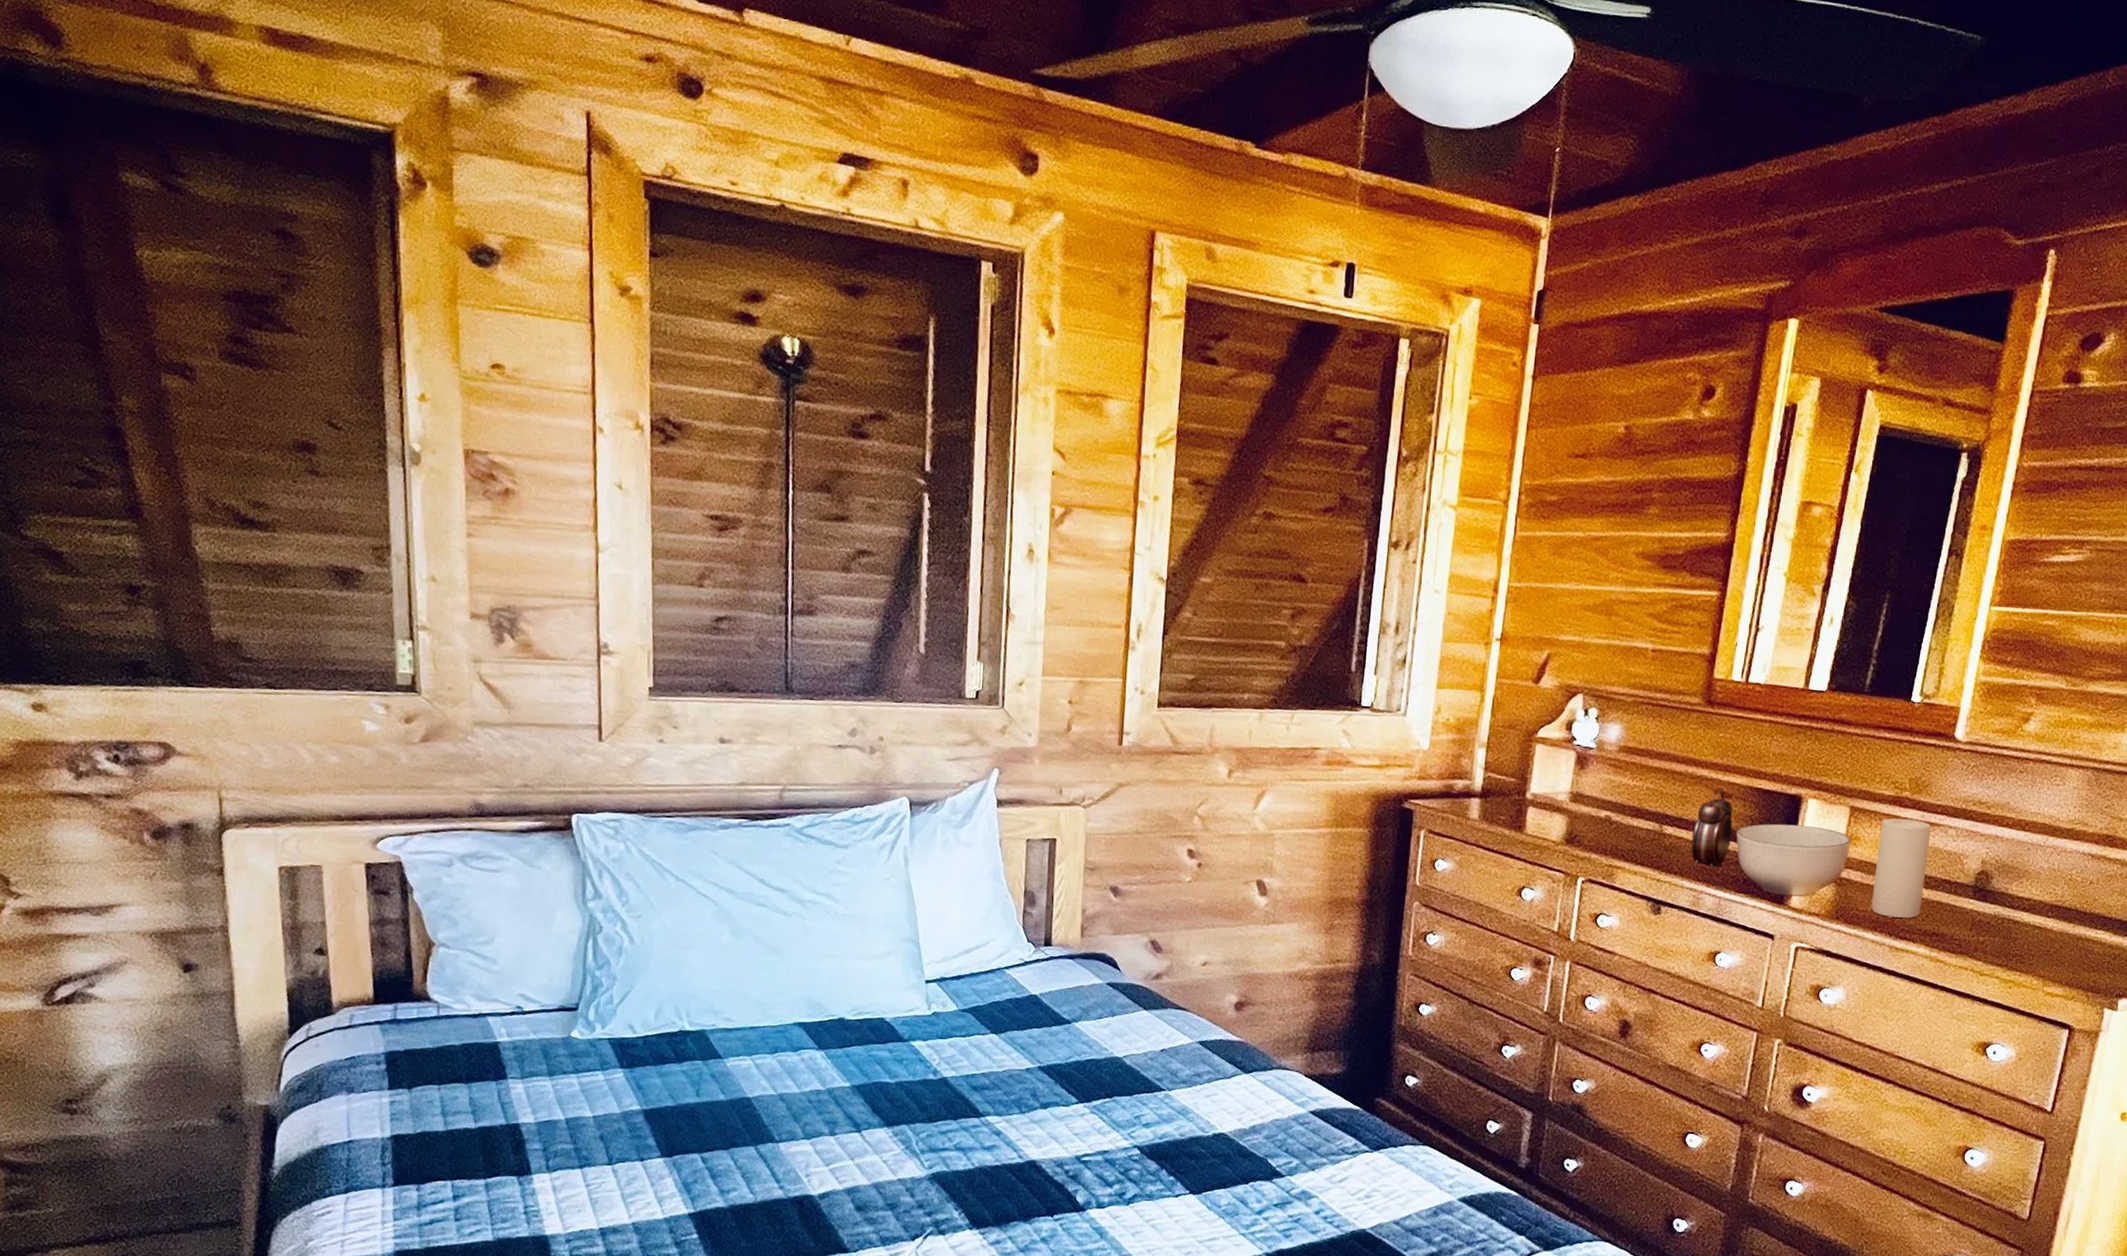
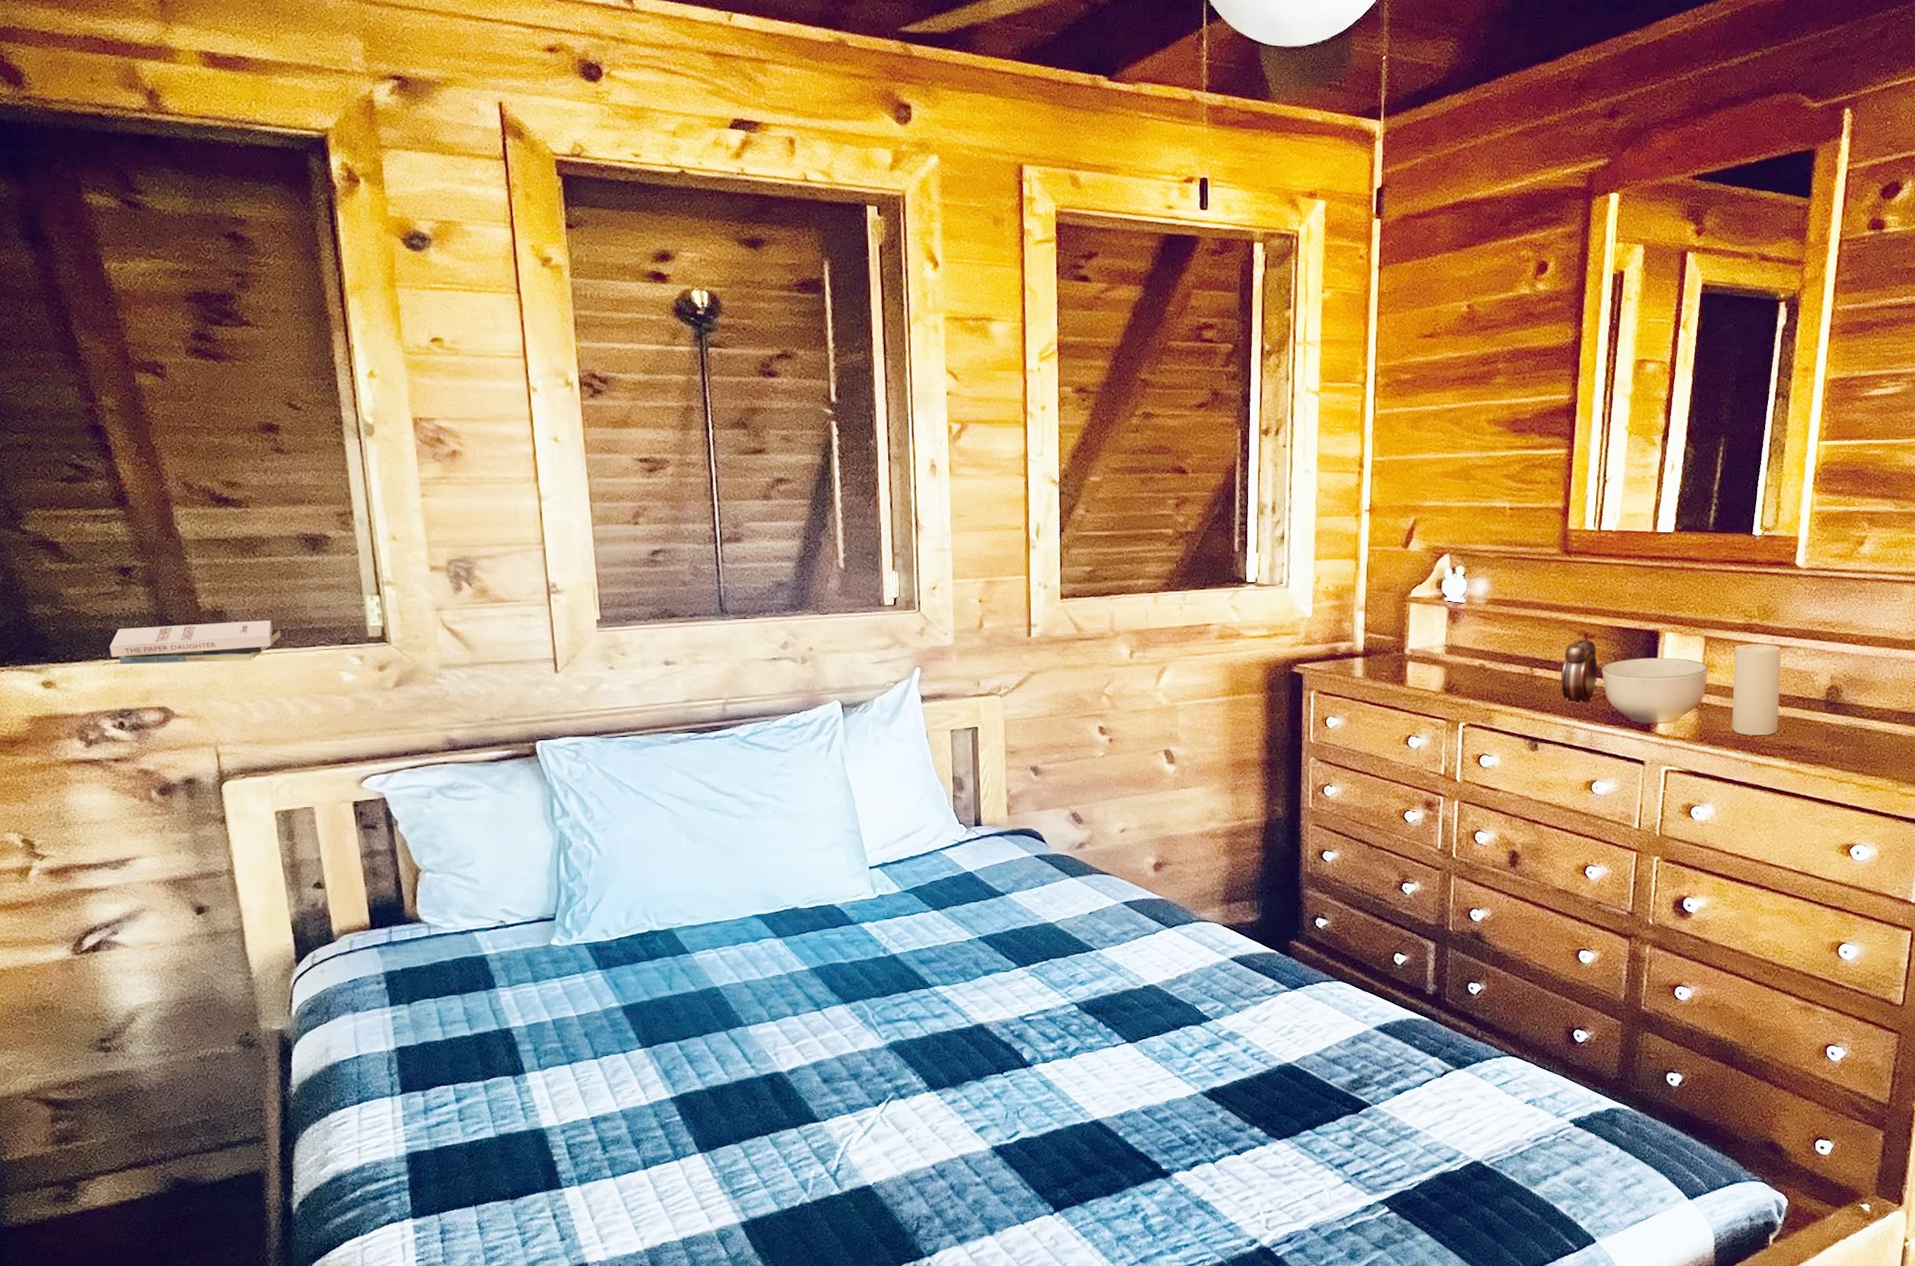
books: none [109,652,301,700] -> present [109,620,282,665]

